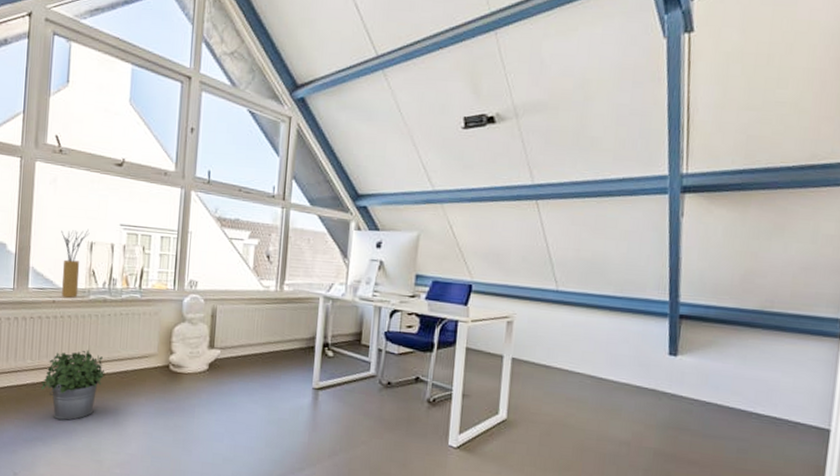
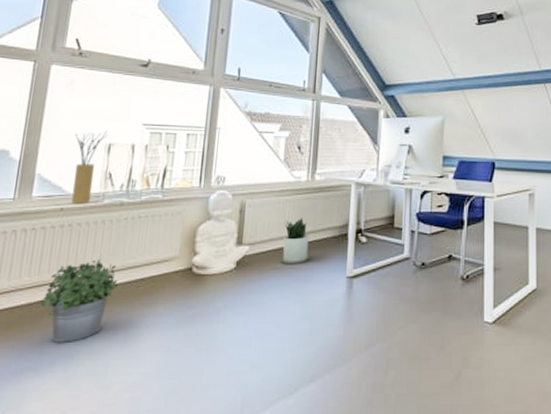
planter: none [249,326,278,372] -> present [280,217,311,265]

